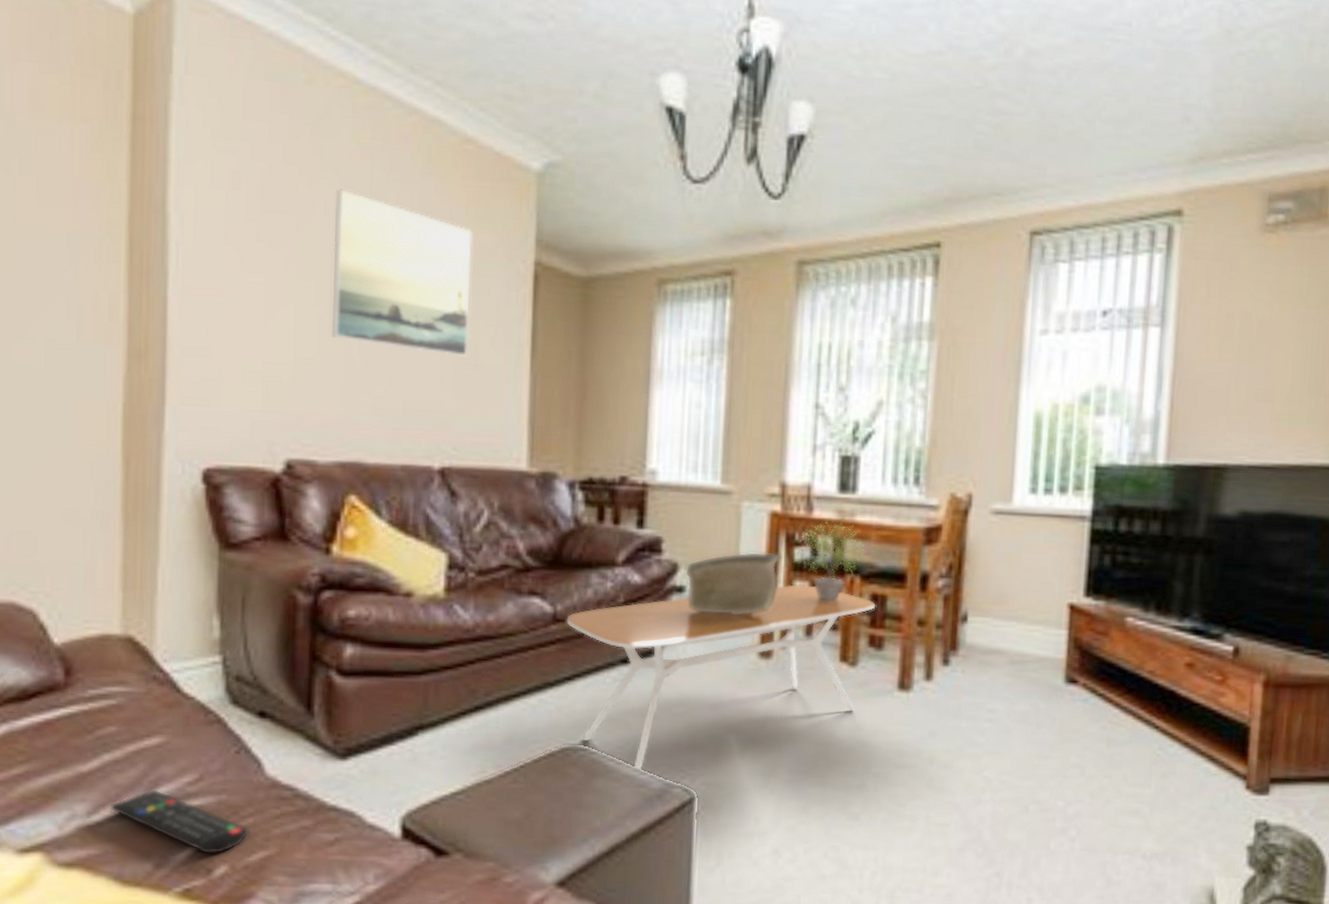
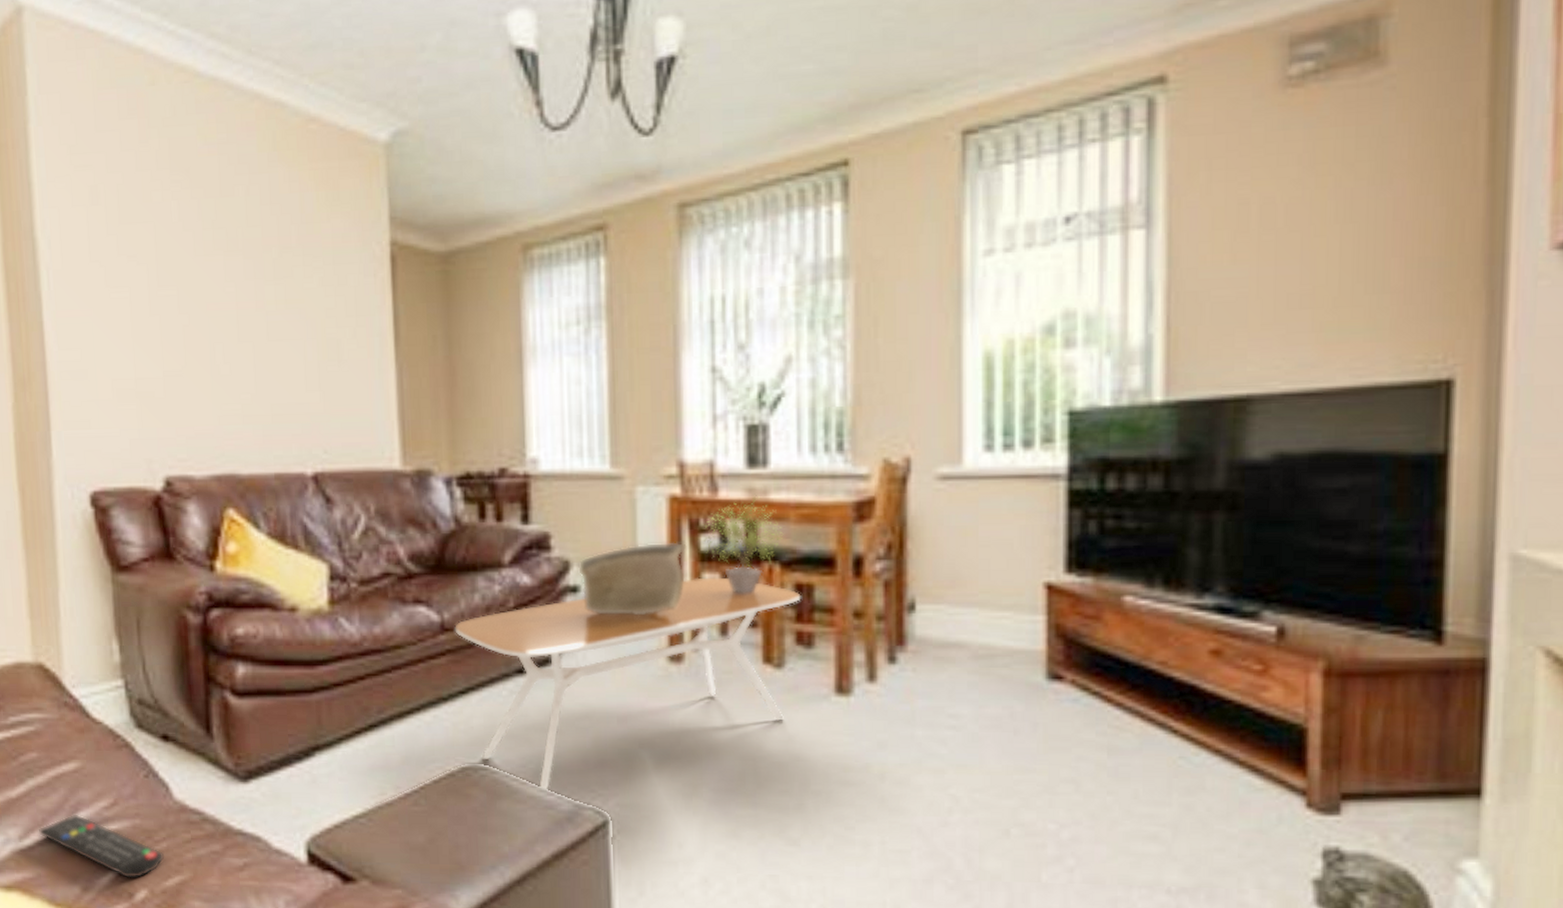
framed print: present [332,189,473,356] -> none [188,190,330,353]

